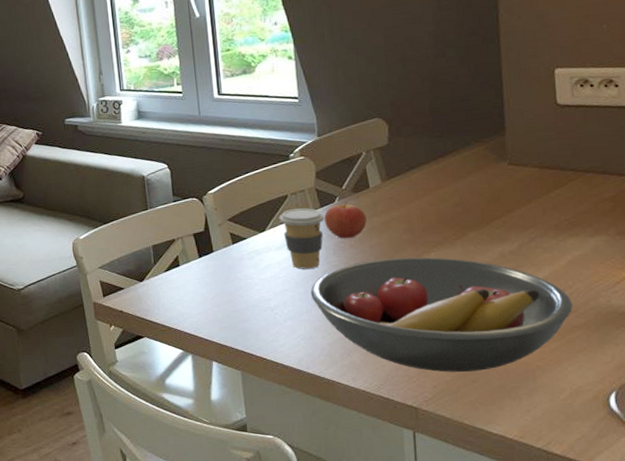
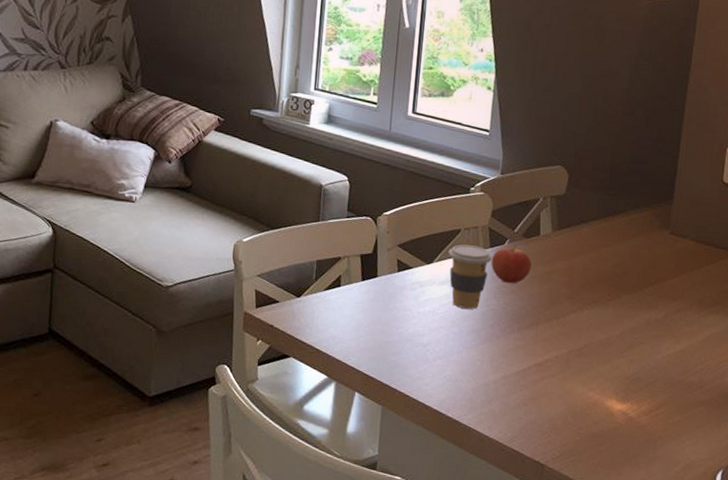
fruit bowl: present [310,257,573,372] -> none [464,309,701,435]

